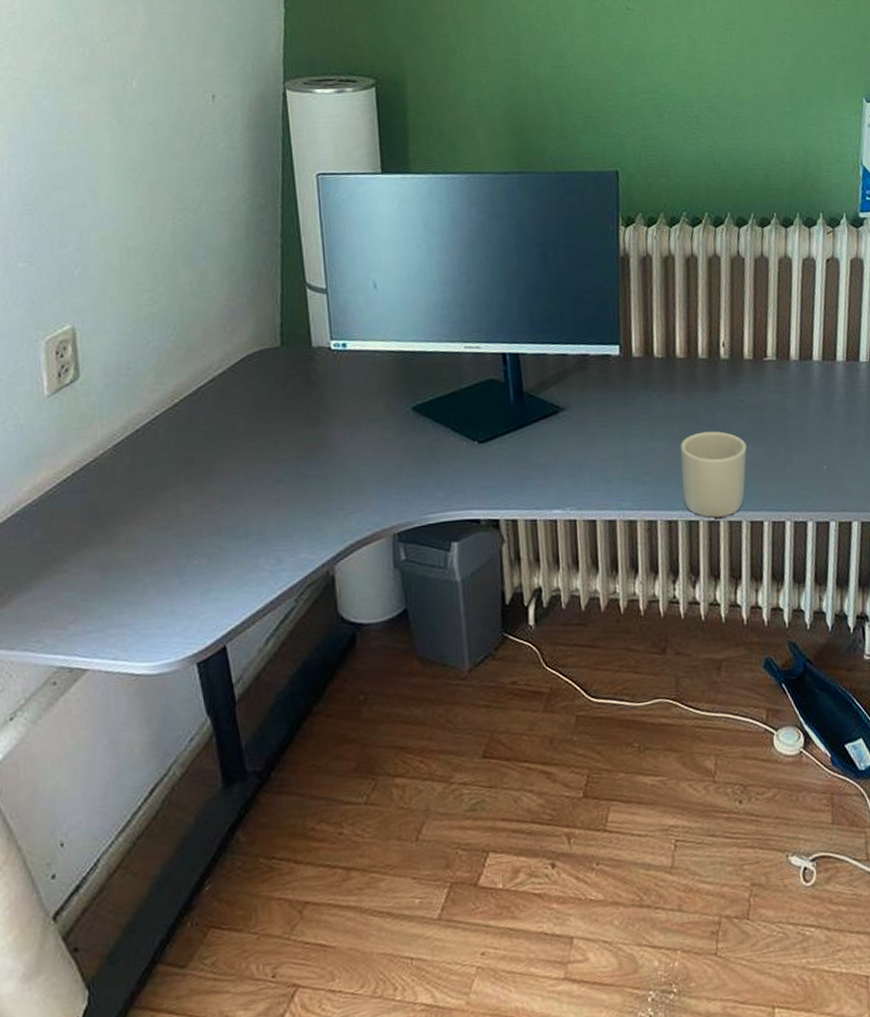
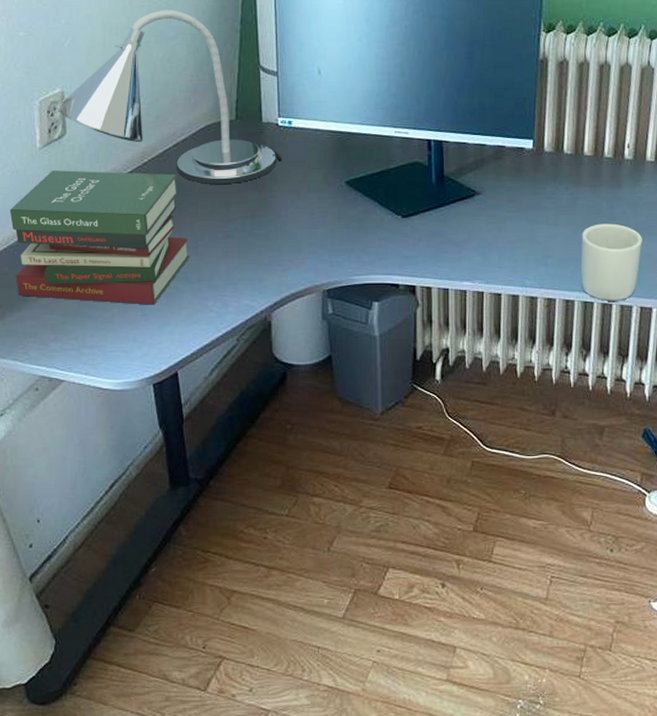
books: none [13,414,234,573] -> present [9,170,189,305]
table lamp: none [66,226,337,423] -> present [55,10,281,184]

